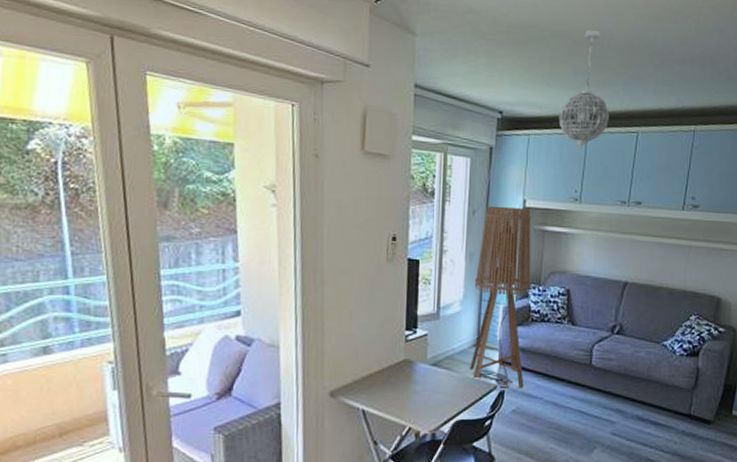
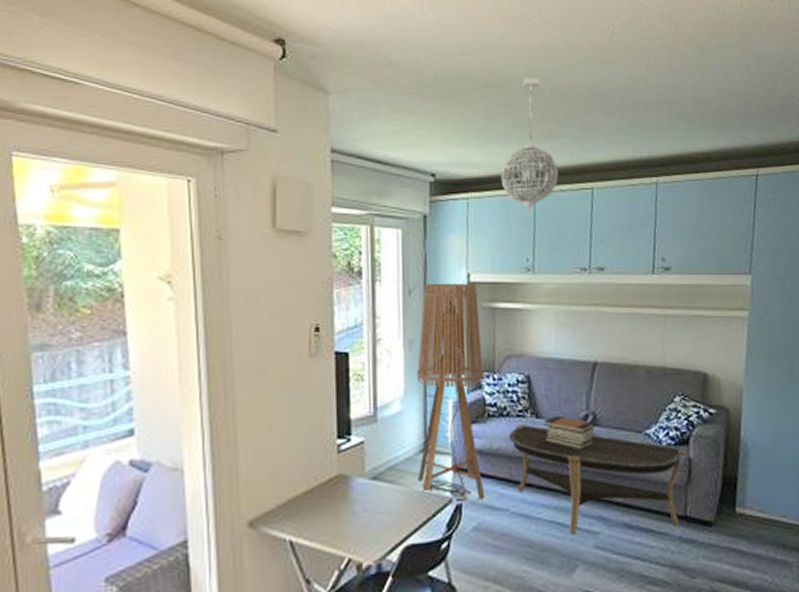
coffee table: none [547,330,696,422] -> present [508,425,686,535]
book stack: none [577,324,622,354] -> present [543,415,596,450]

